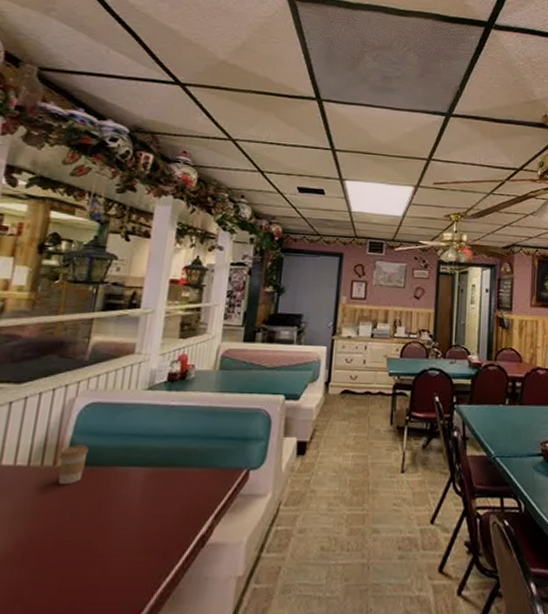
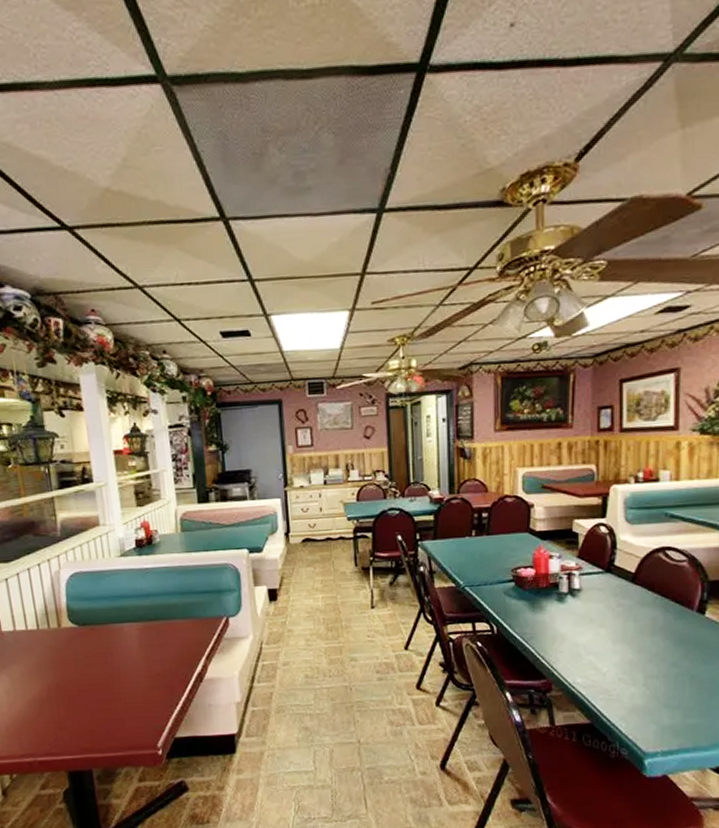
coffee cup: present [58,445,89,485] -> none [61,609,85,642]

